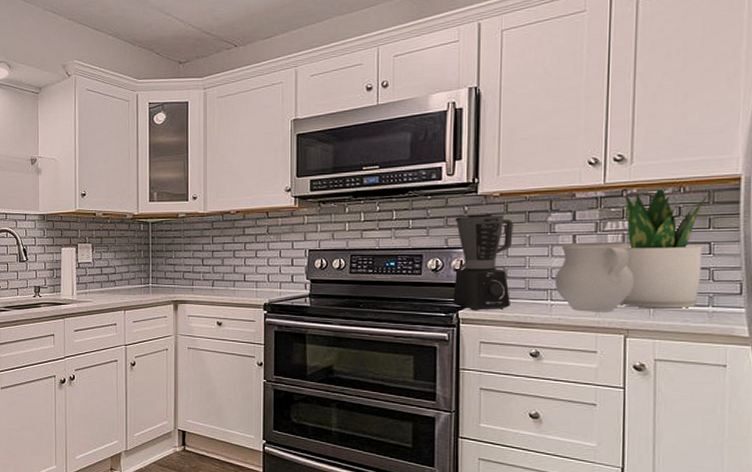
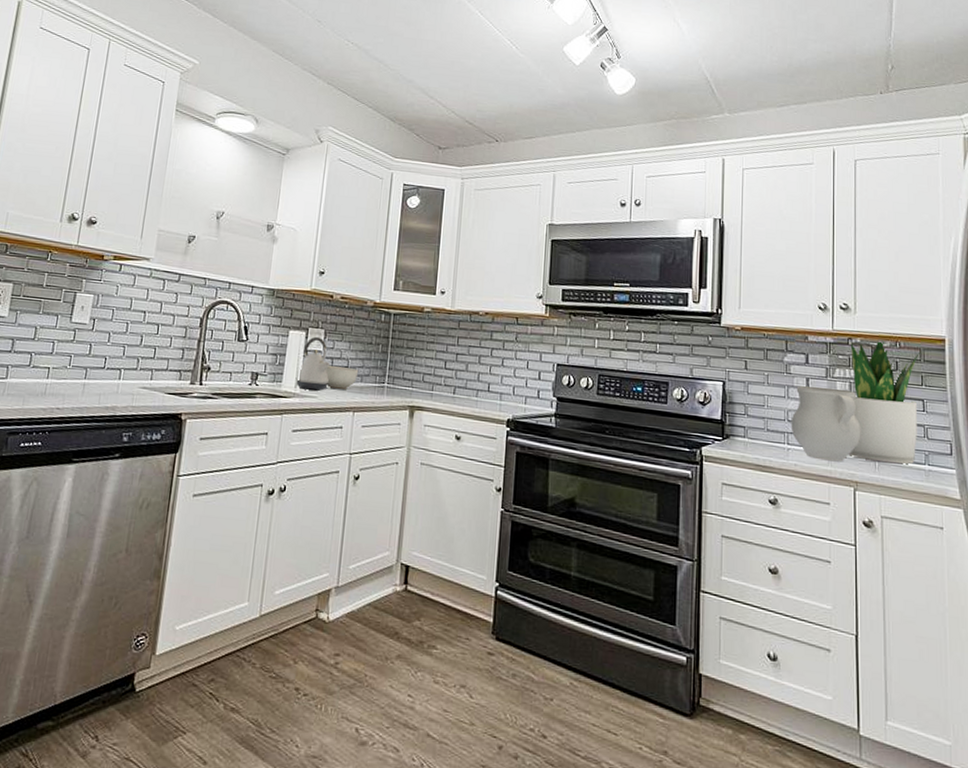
kettle: none [72,250,100,296] -> present [295,336,330,391]
bowl: none [97,274,126,292] -> present [325,366,359,389]
blender: present [453,214,513,311] -> none [697,345,753,451]

